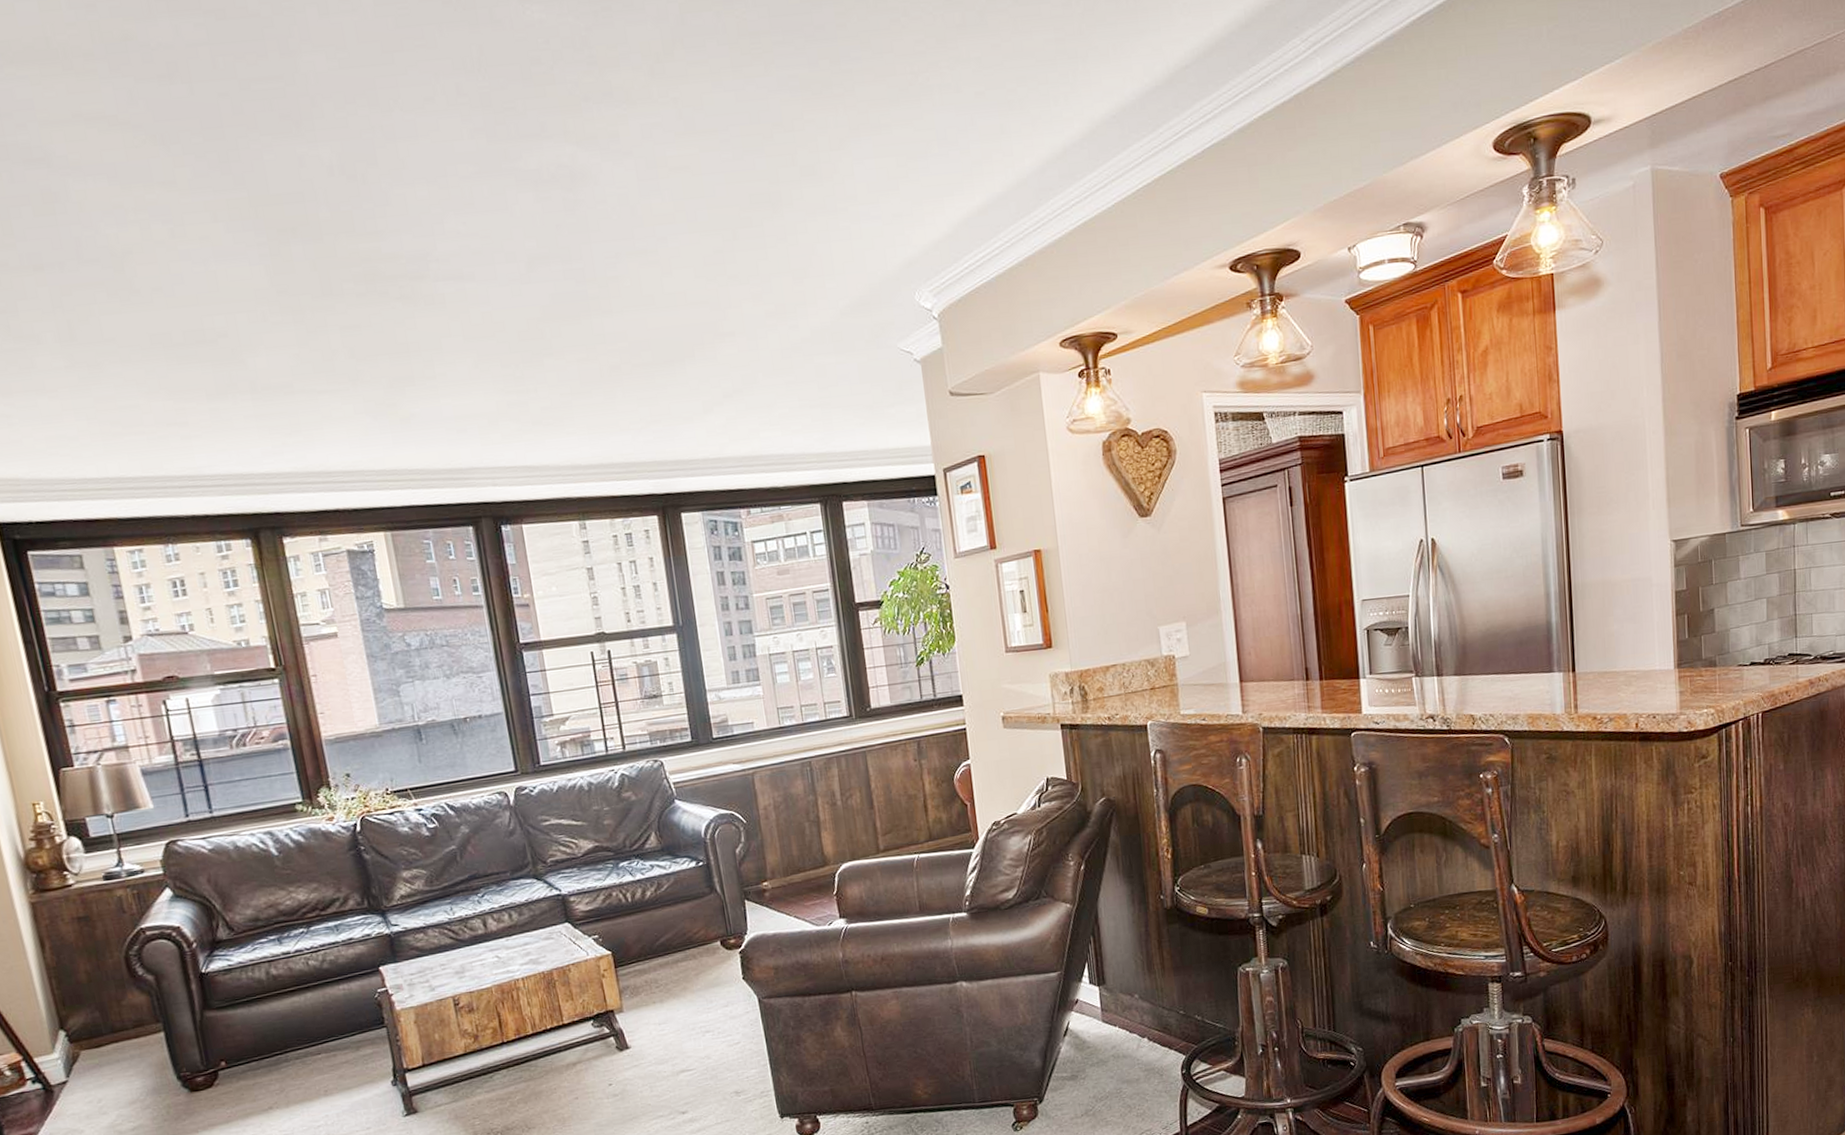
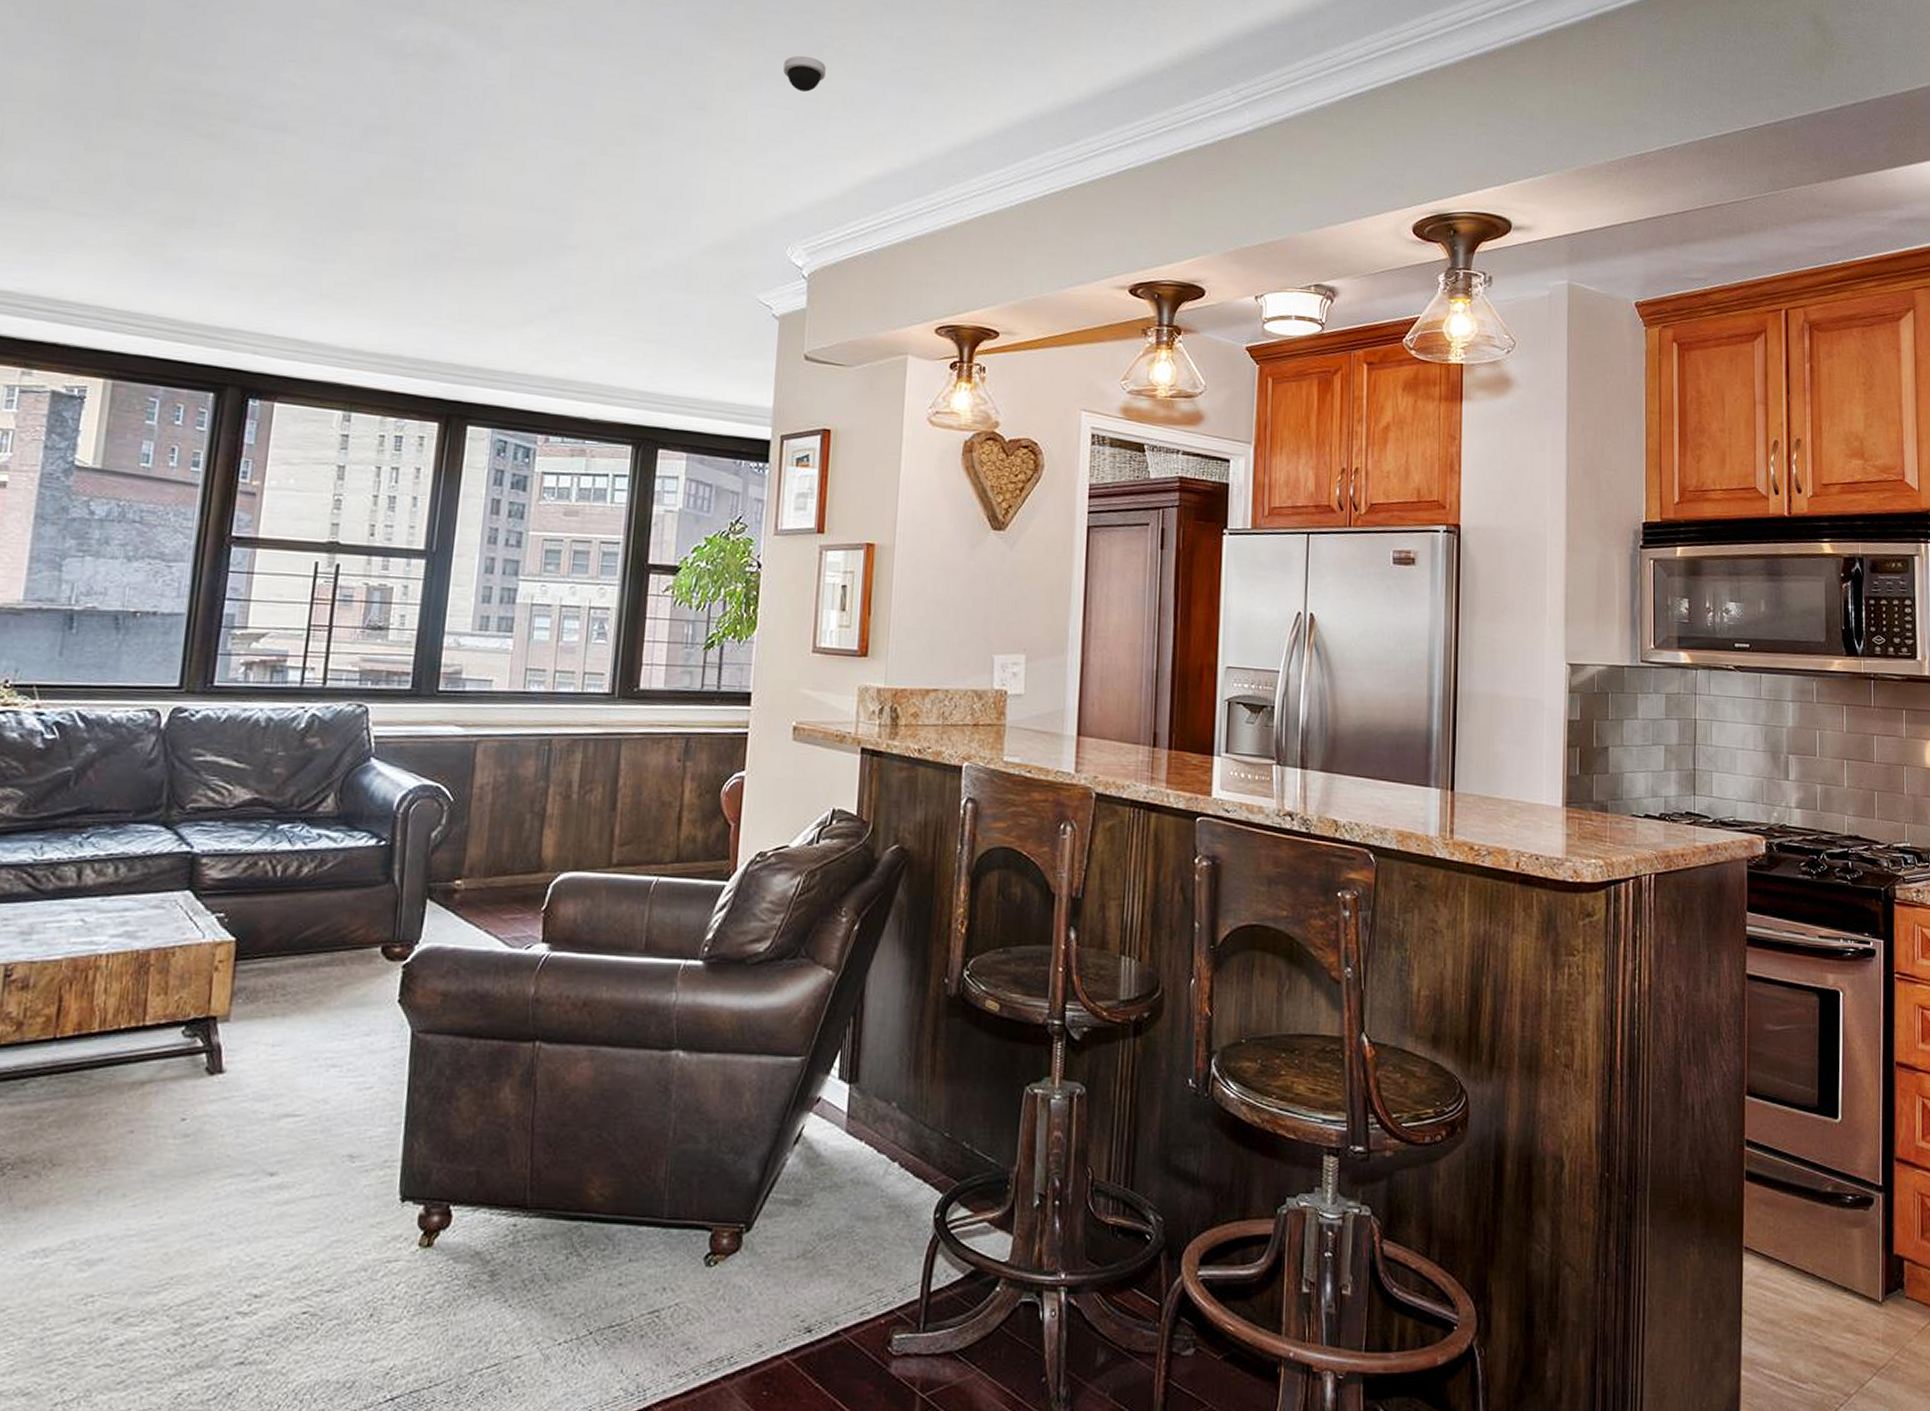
dome security camera: none [876,97,916,136] -> present [783,55,826,93]

